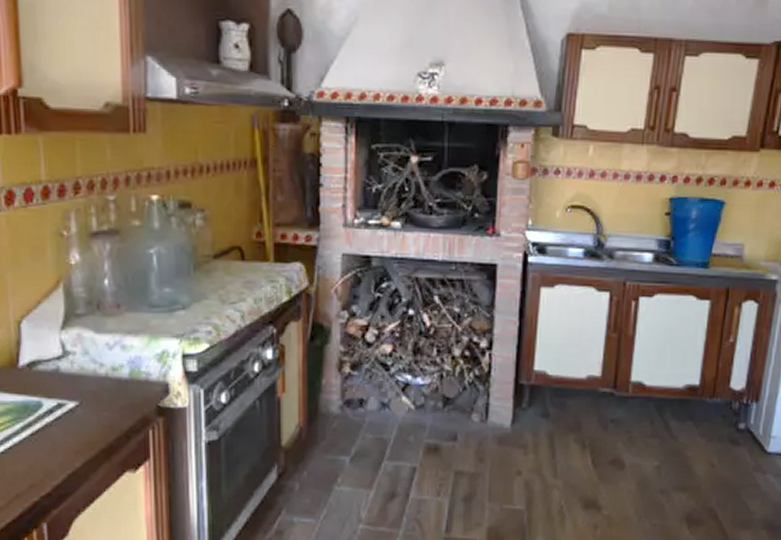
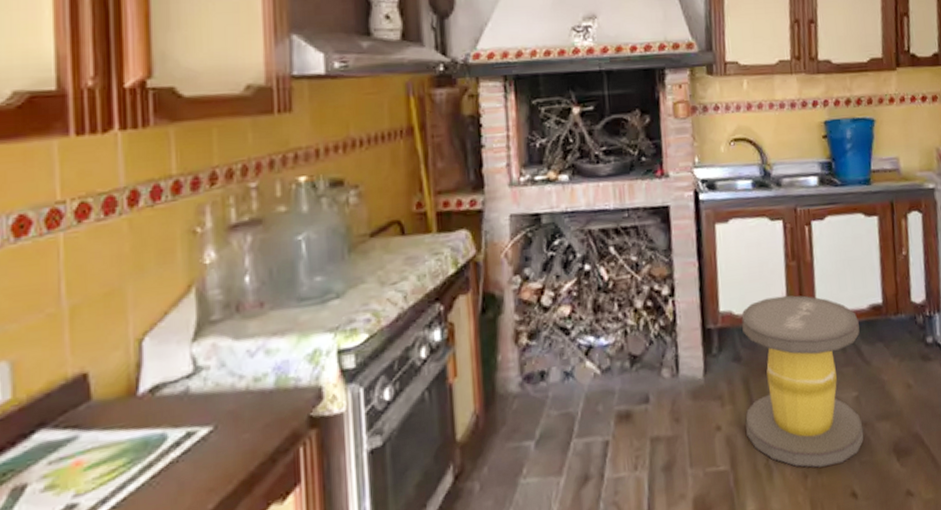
stool: none [545,364,672,522] -> present [741,295,864,468]

